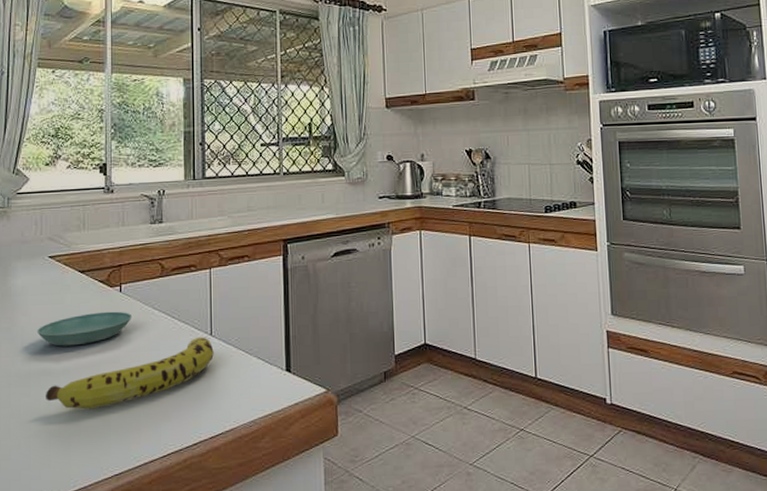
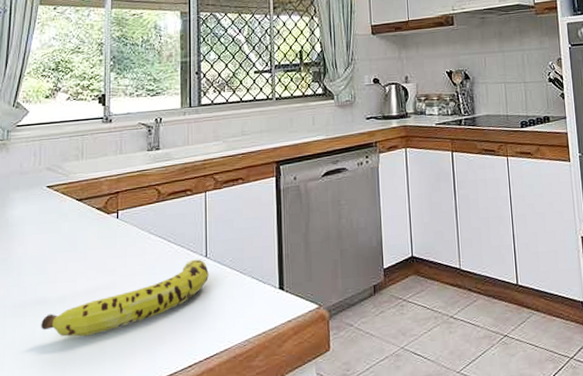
saucer: present [37,311,133,346] -> none [34,237,129,275]

